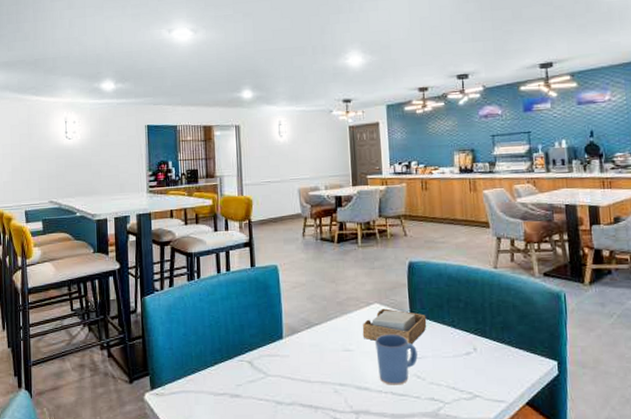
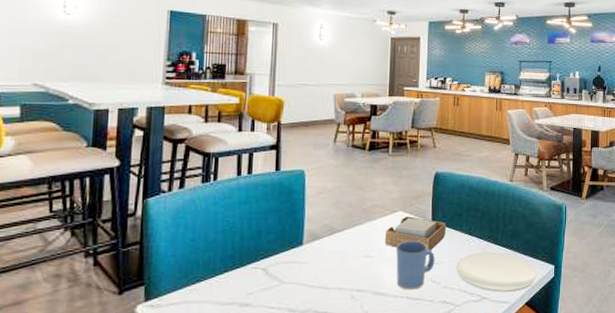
plate: none [441,345,537,390] -> present [456,252,536,292]

